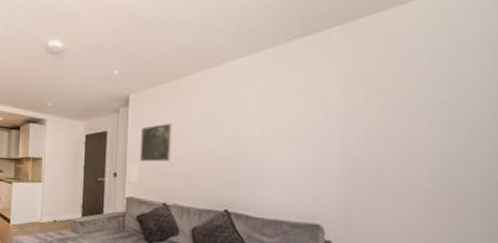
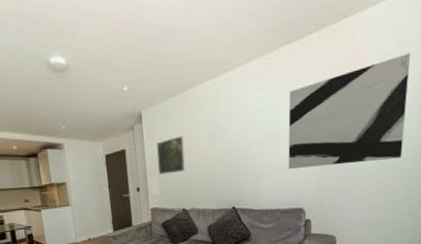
wall art: none [301,52,473,179] -> present [288,53,410,169]

